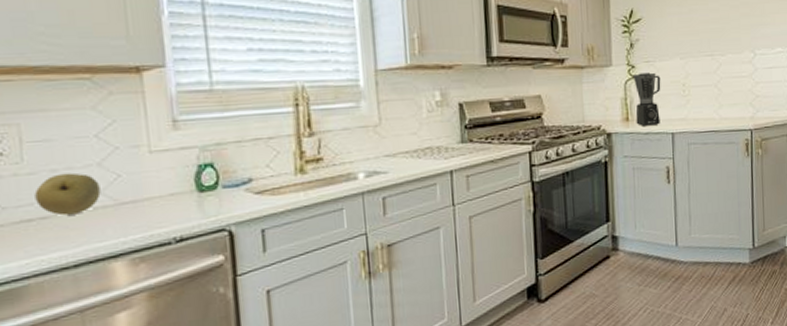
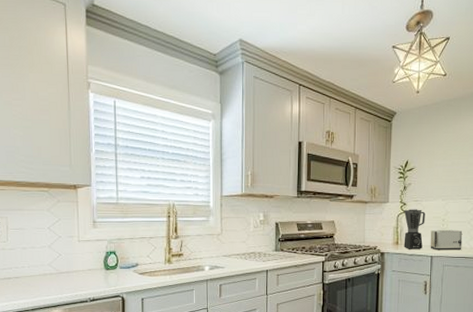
fruit: present [34,172,101,216] -> none [13,250,49,277]
toaster: none [668,96,710,125] -> present [430,229,463,251]

